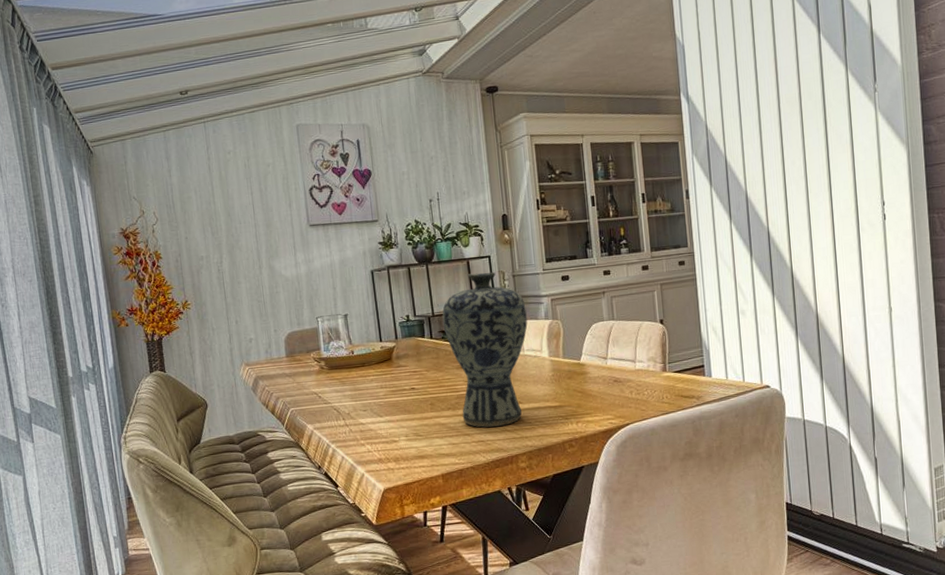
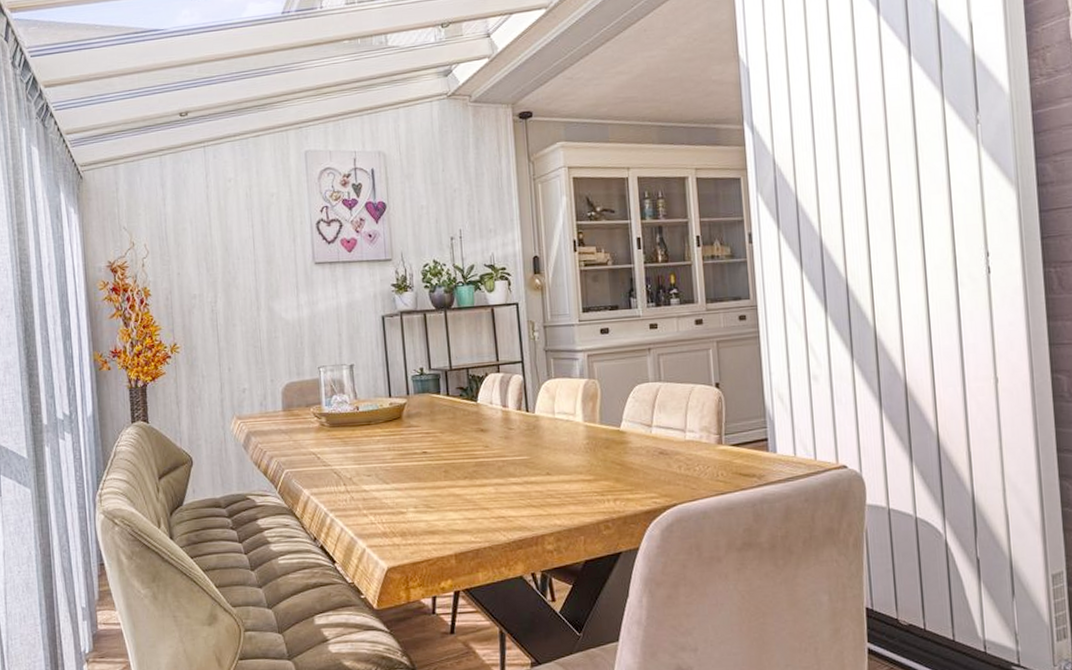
vase: present [442,272,528,428] -> none [461,321,560,501]

